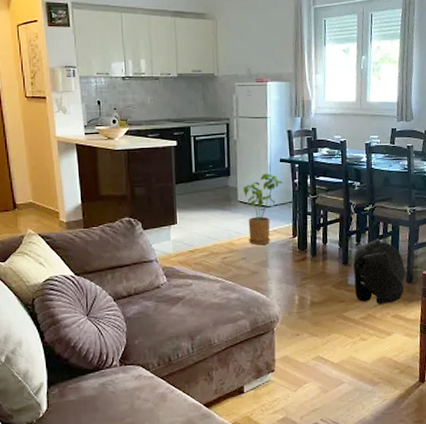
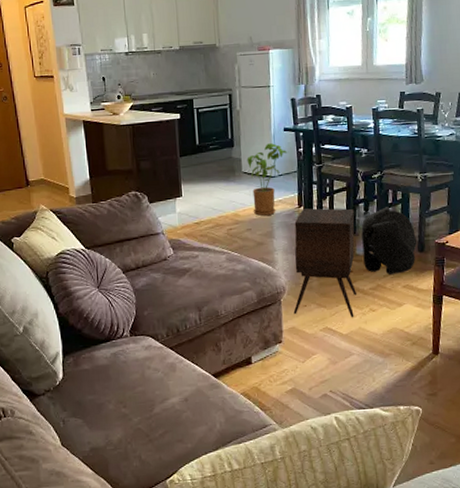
side table: none [286,238,349,347] -> present [293,208,357,318]

